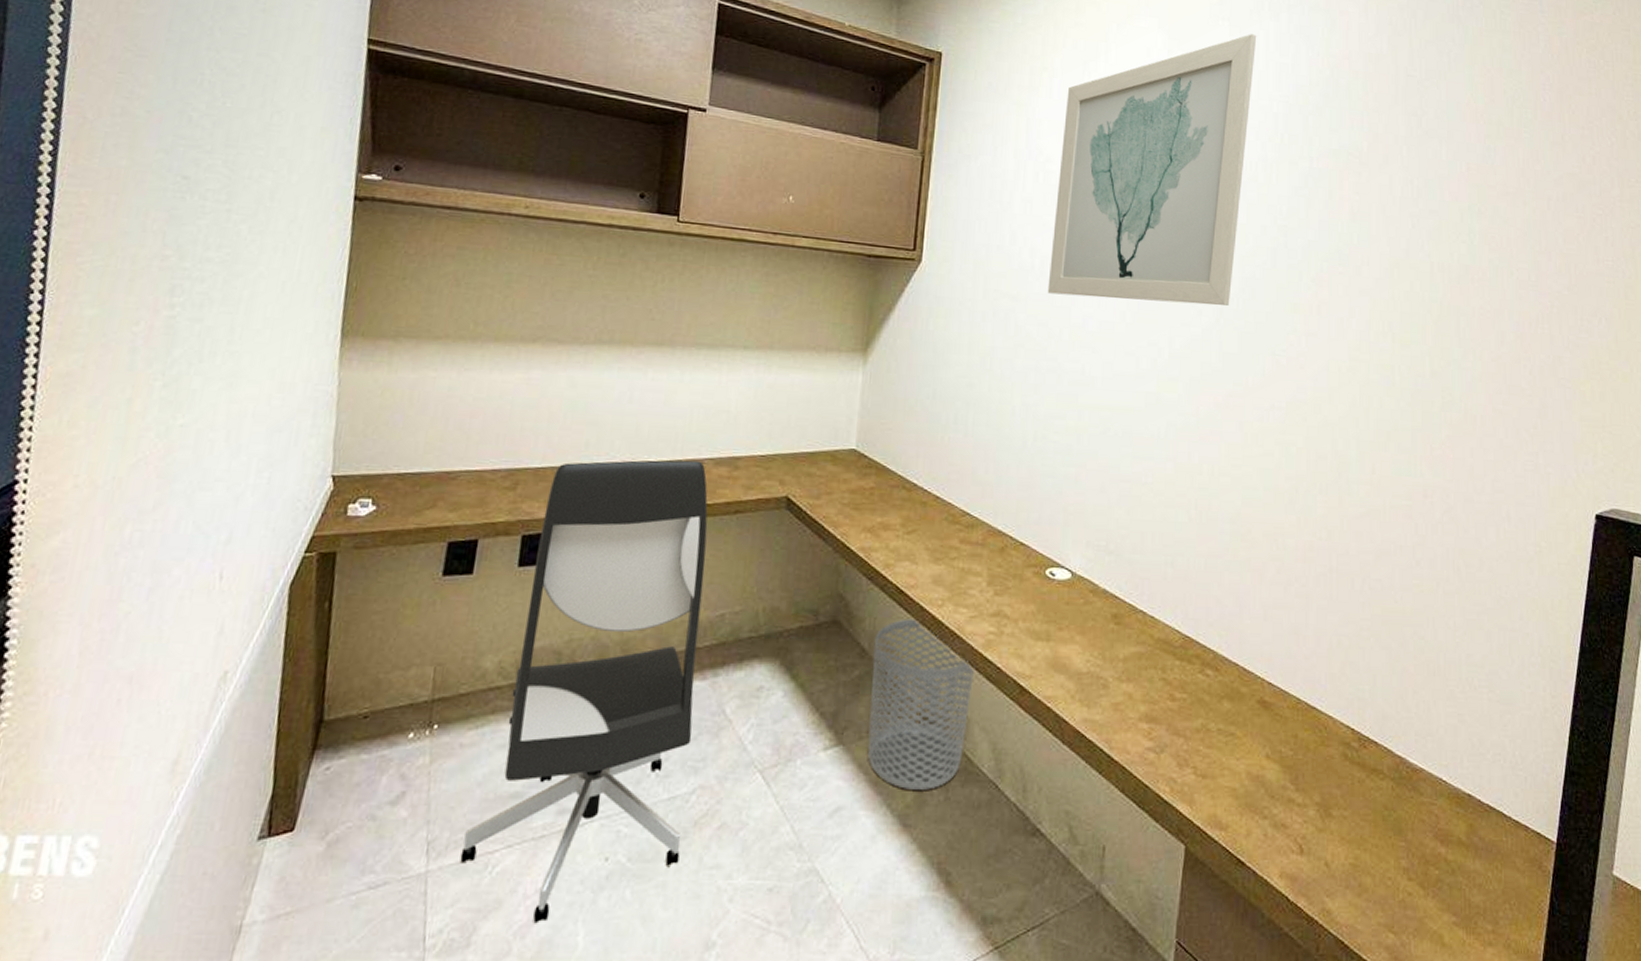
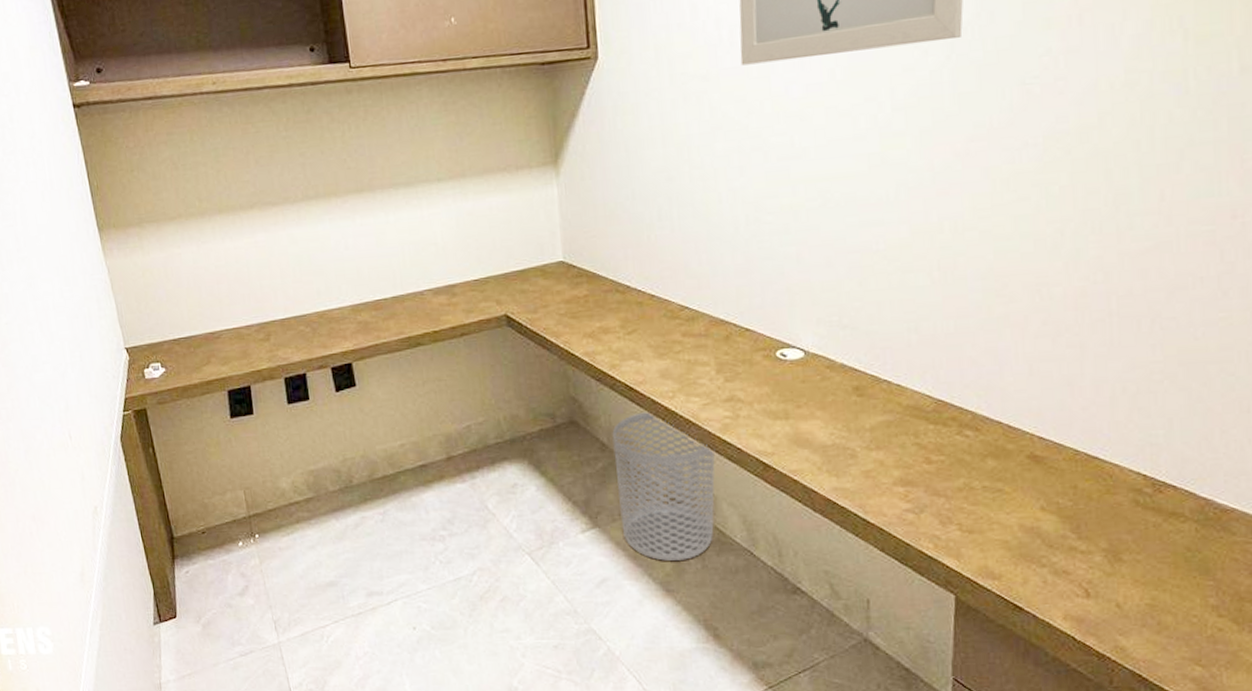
office chair: present [460,460,708,924] -> none [297,293,474,677]

